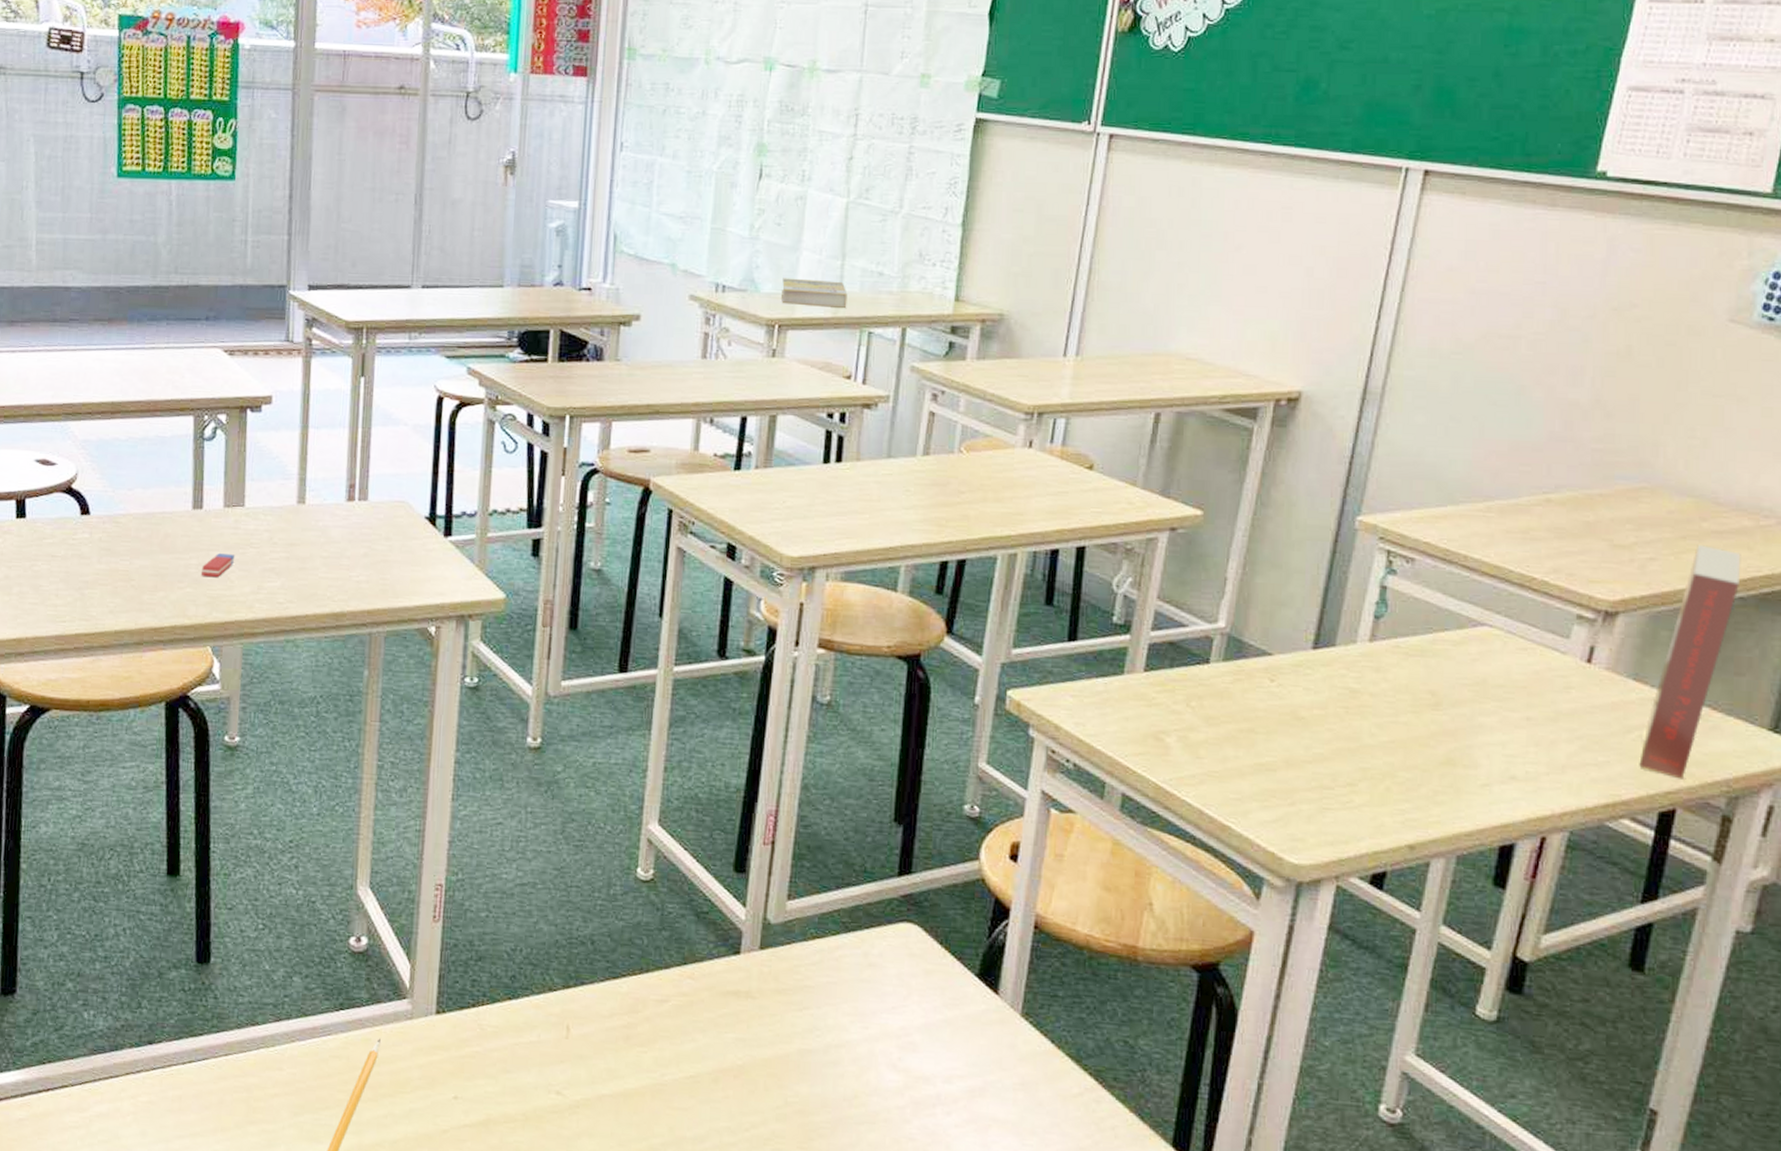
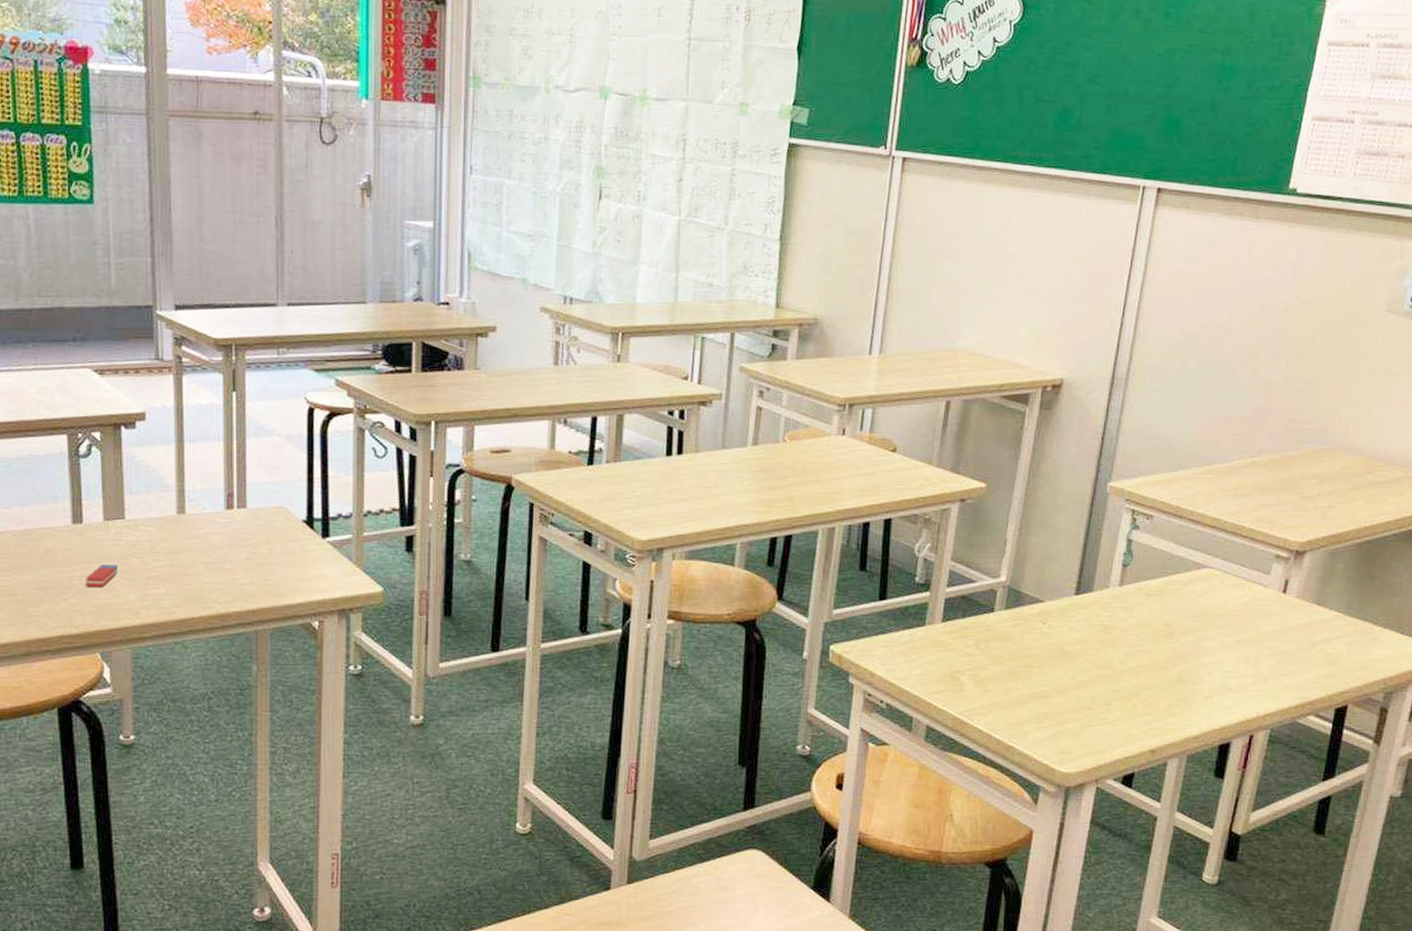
book: present [781,278,848,308] -> none [624,290,682,316]
book: present [1639,545,1741,779] -> none [1321,494,1395,681]

